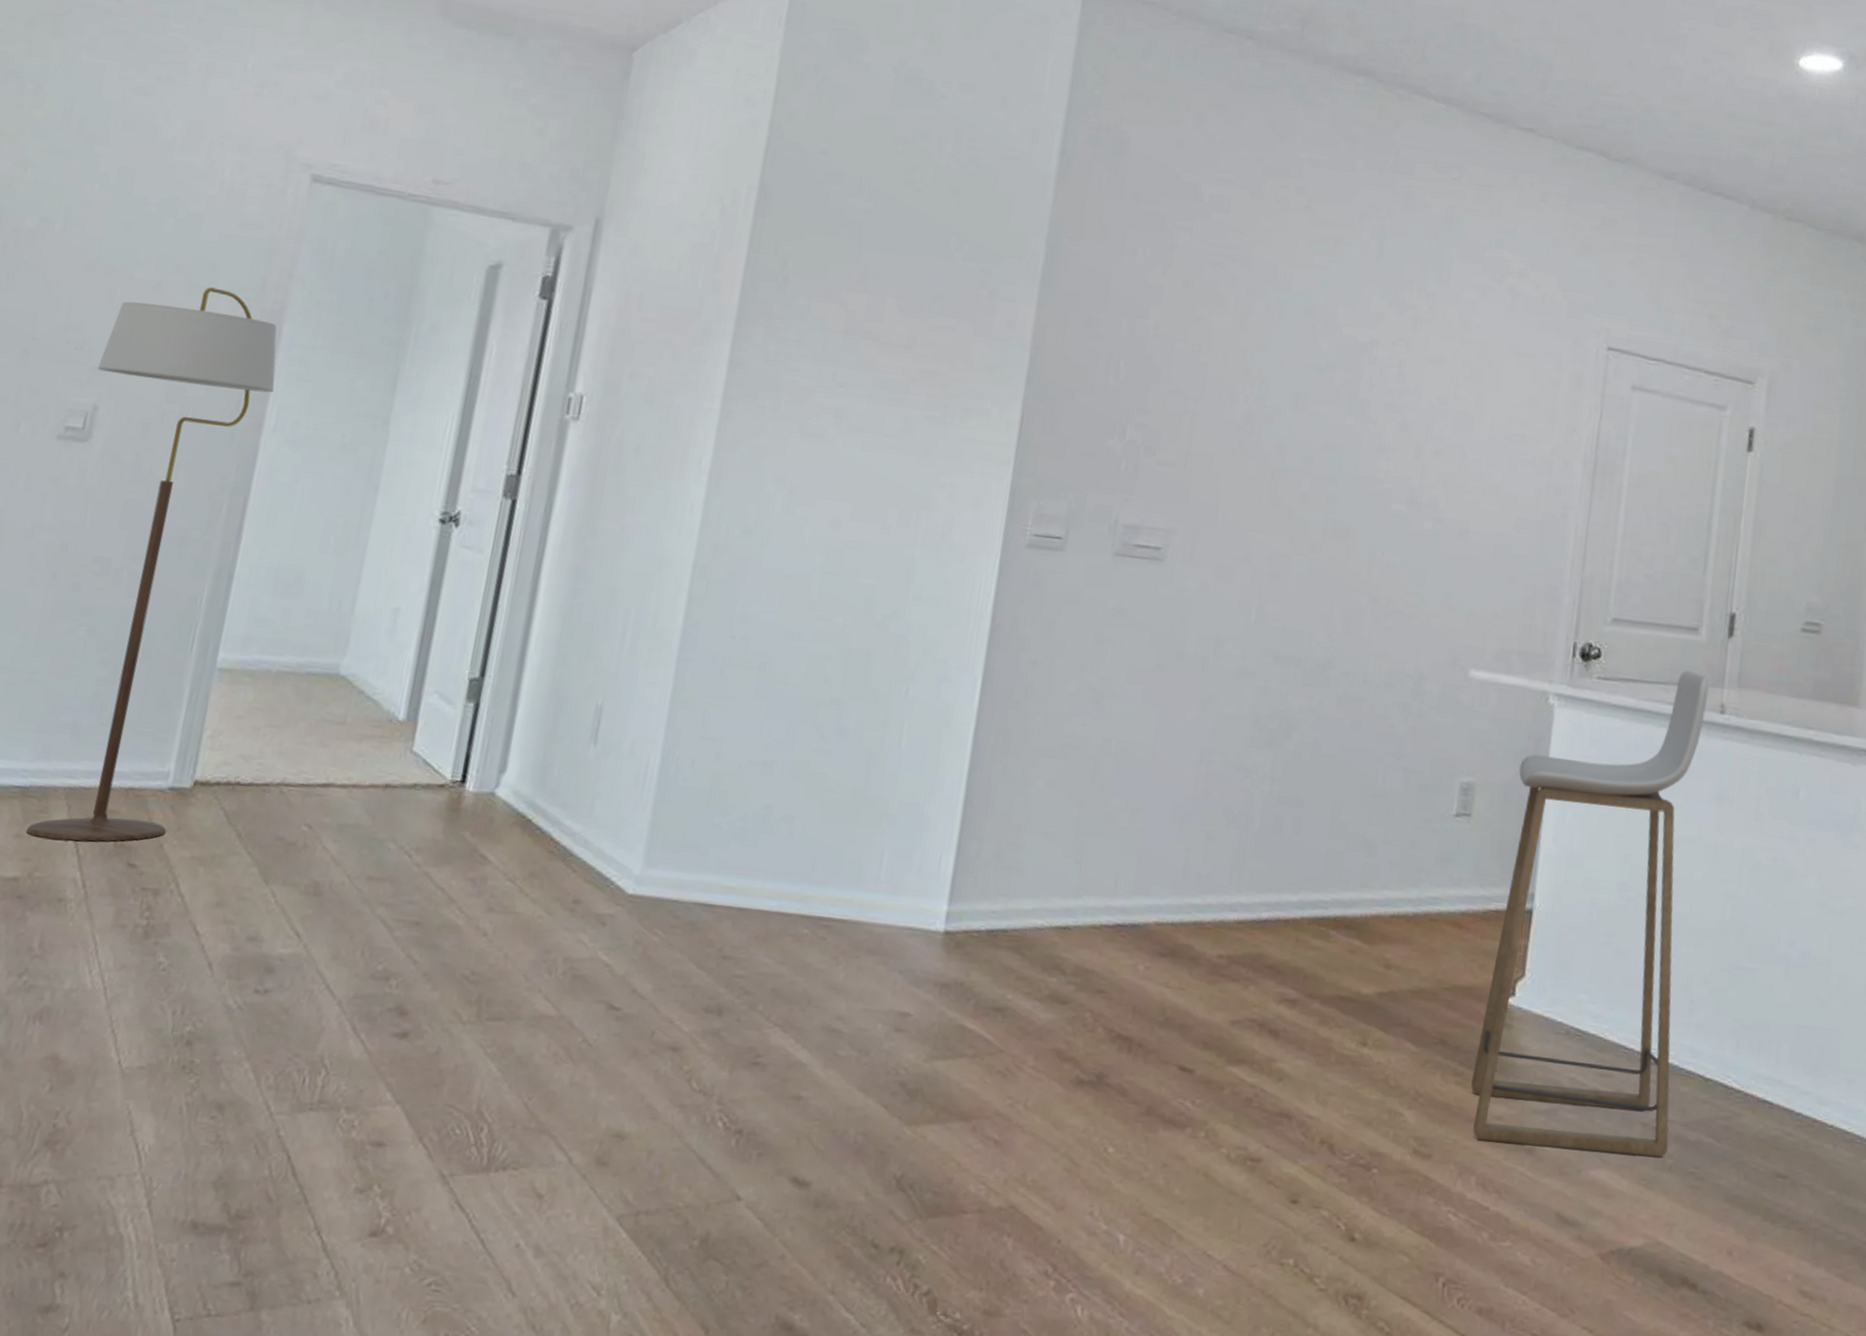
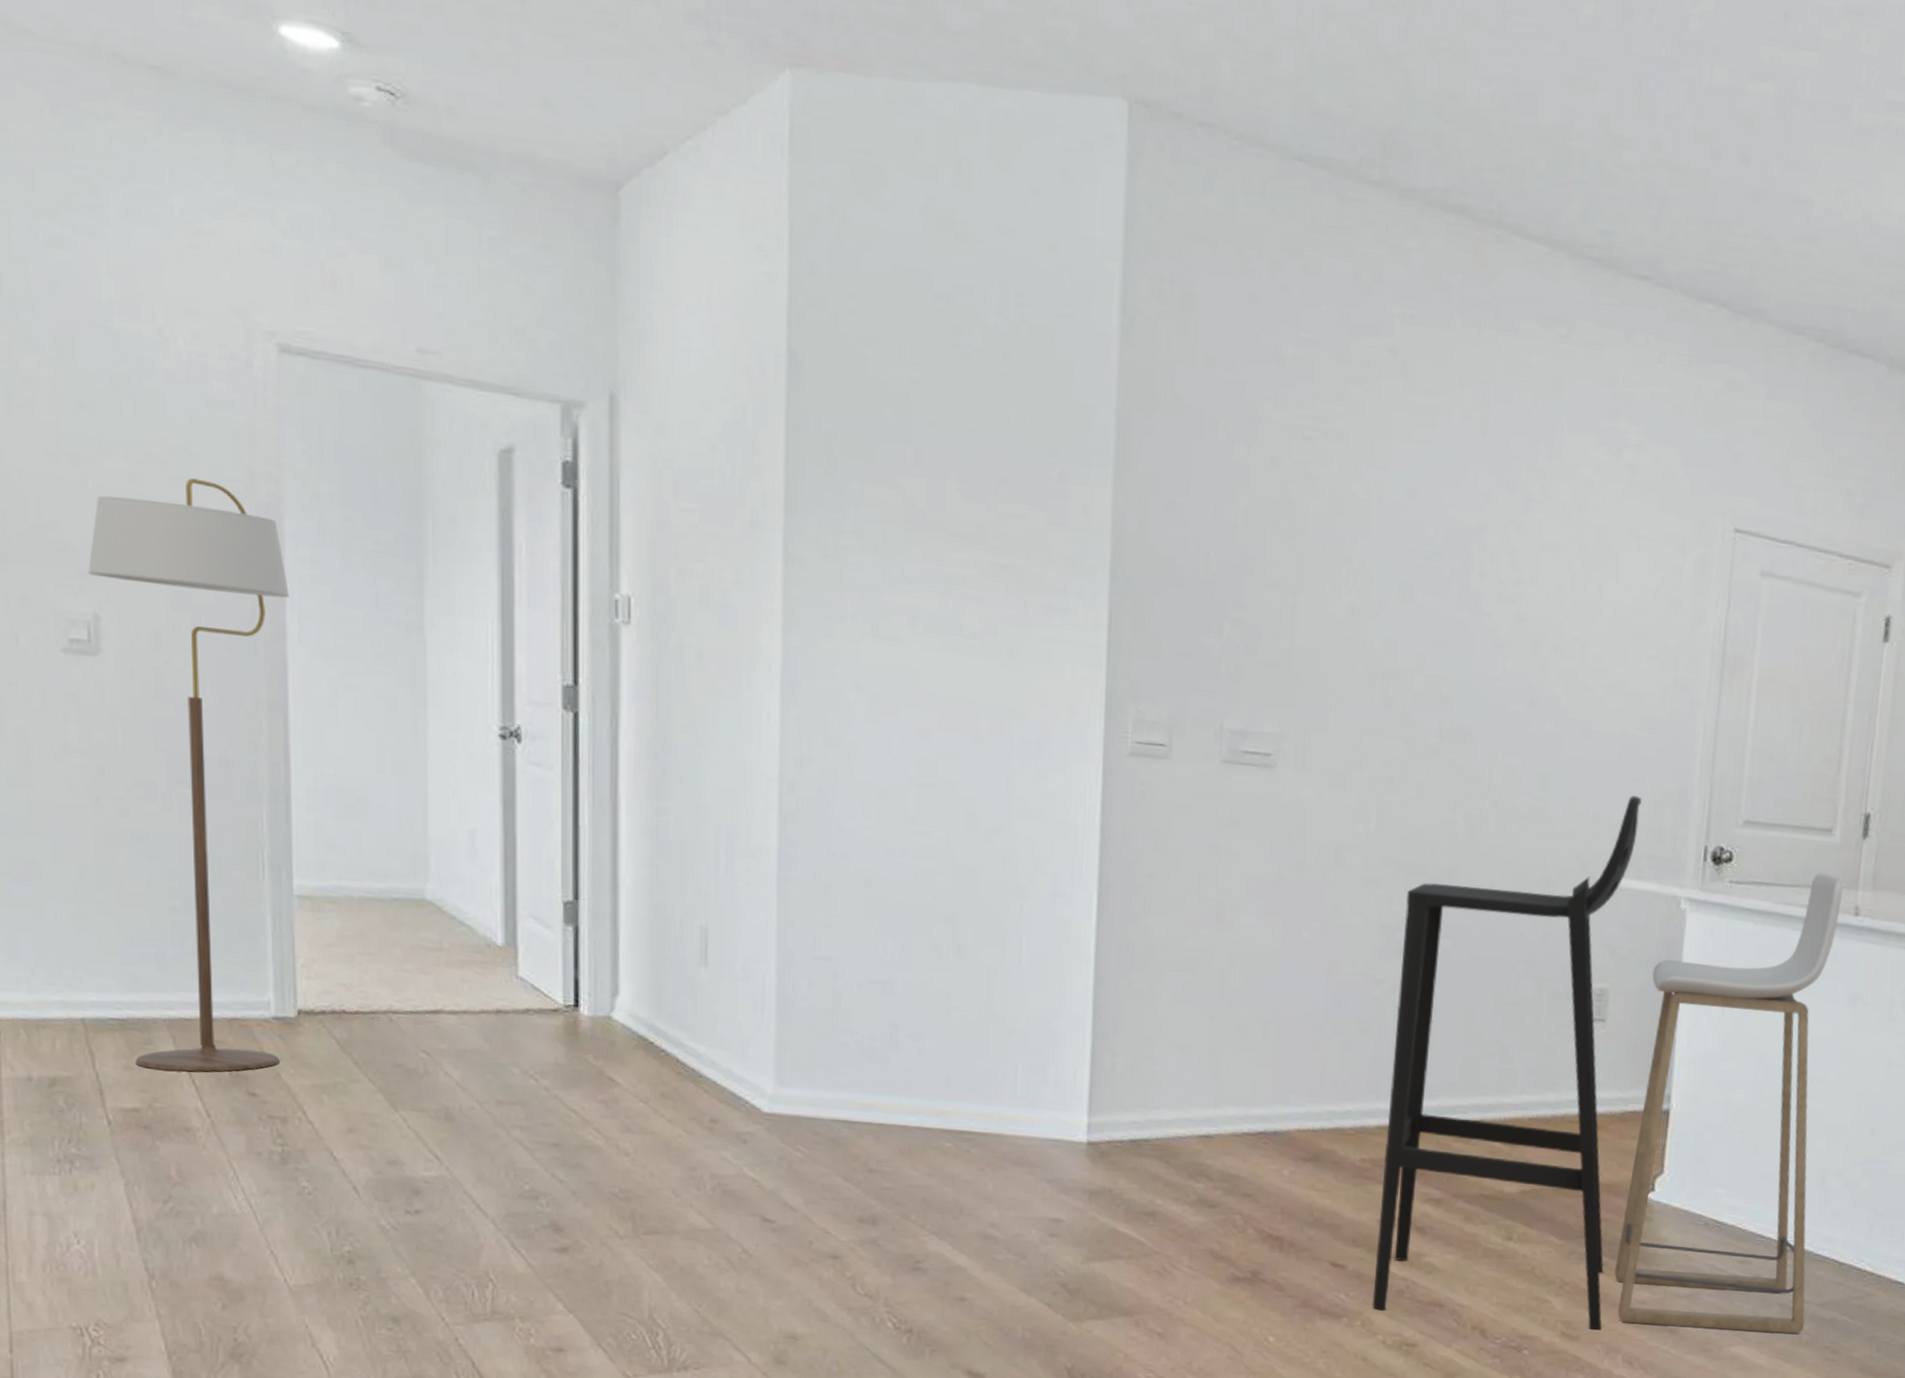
bar stool: none [1218,593,1514,1148] -> present [1372,796,1642,1330]

